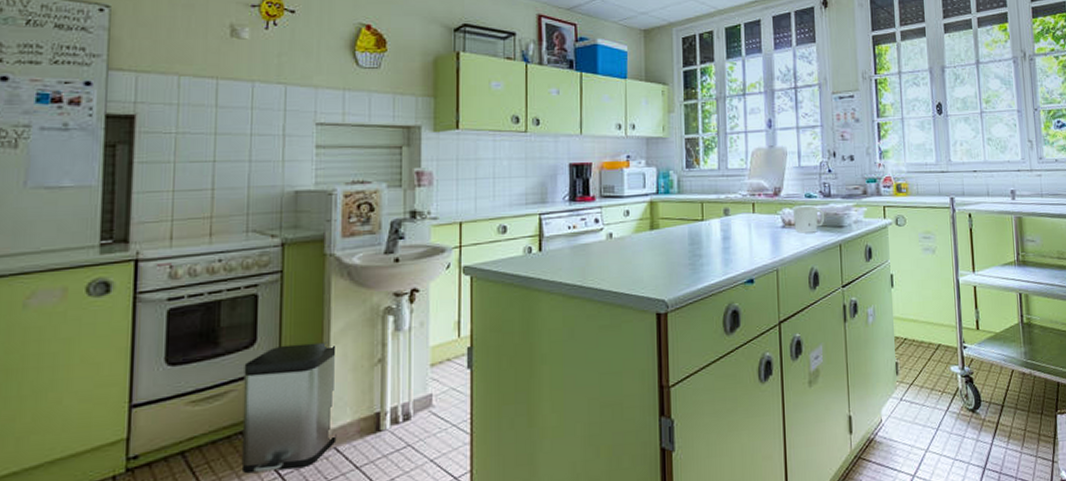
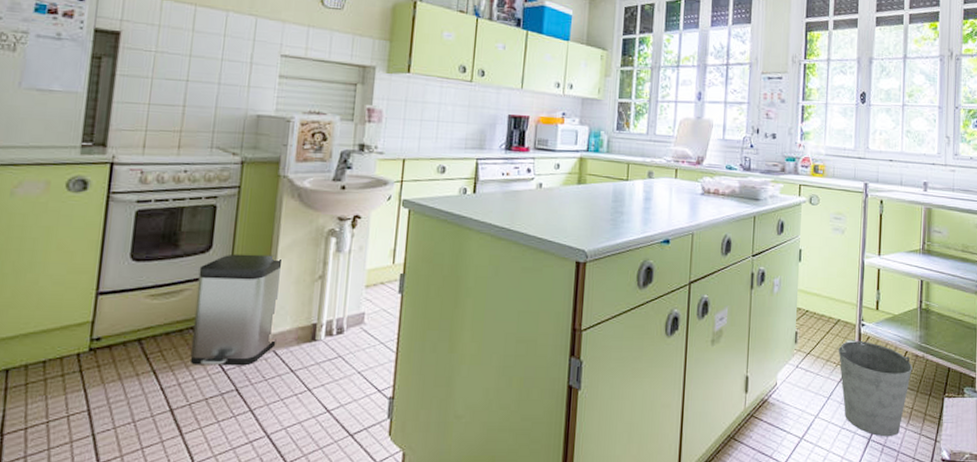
mug: present [793,206,825,233] -> none [713,177,743,203]
bucket: none [942,364,1021,464] -> present [838,340,913,436]

